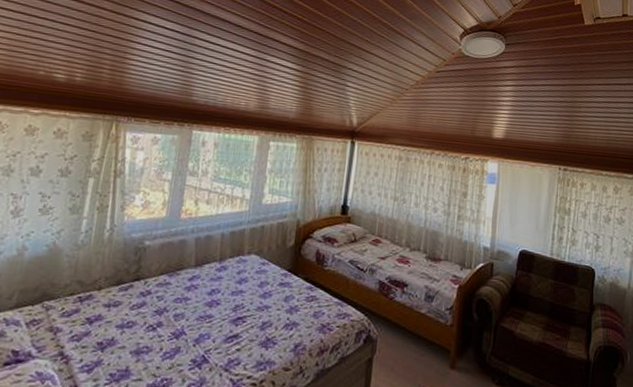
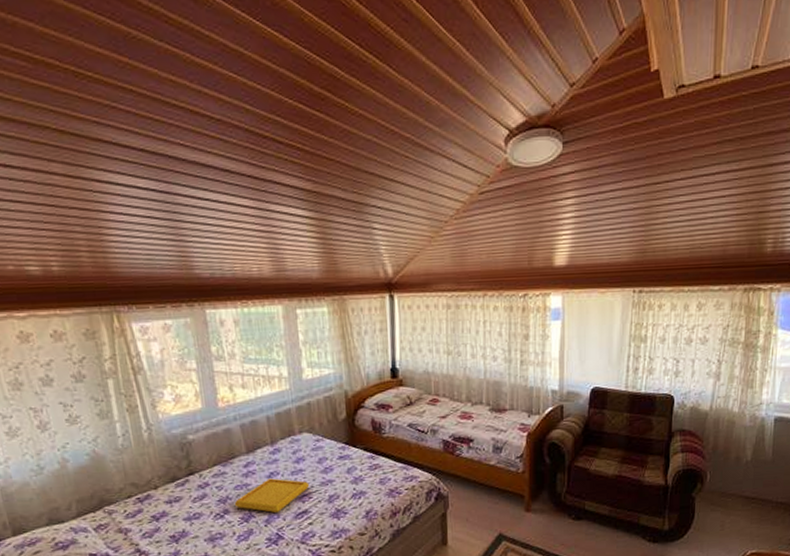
serving tray: none [169,295,247,334] -> present [234,478,310,513]

